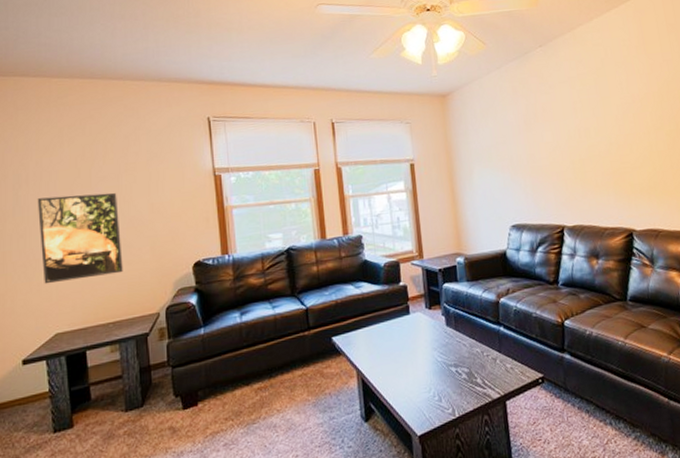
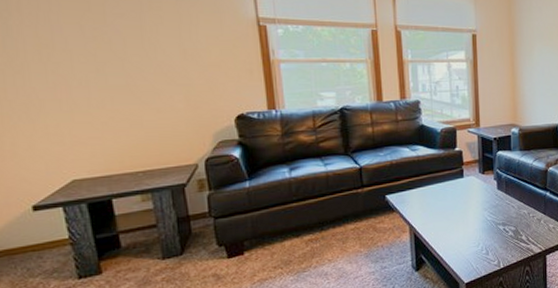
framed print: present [37,192,123,284] -> none [34,31,152,128]

